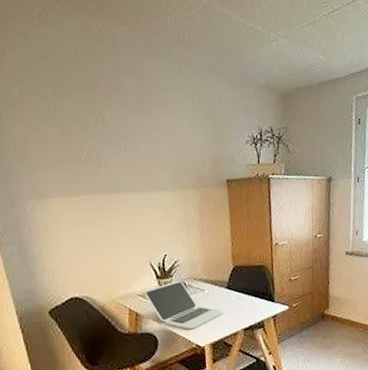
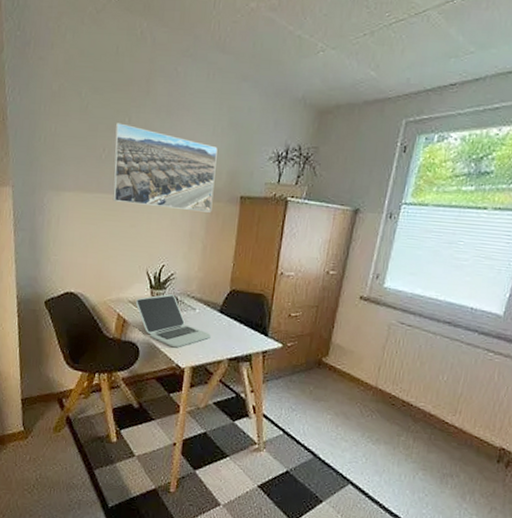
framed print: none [89,123,202,201] -> present [112,123,218,213]

